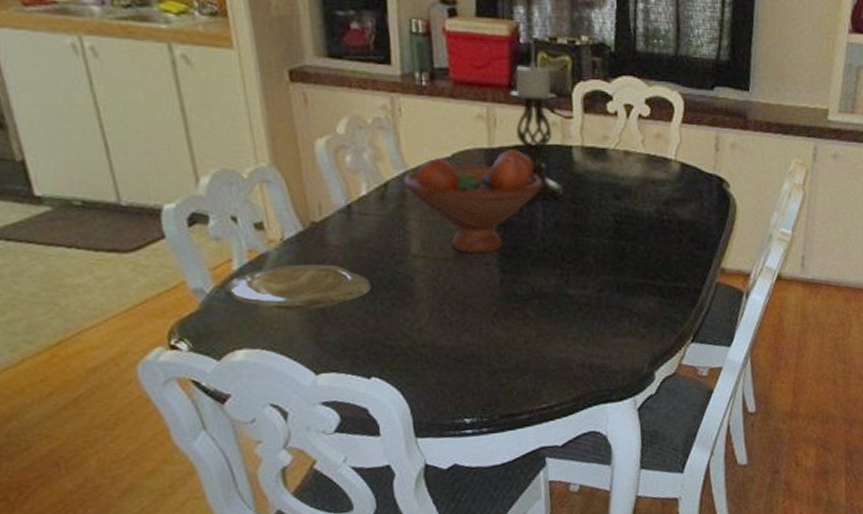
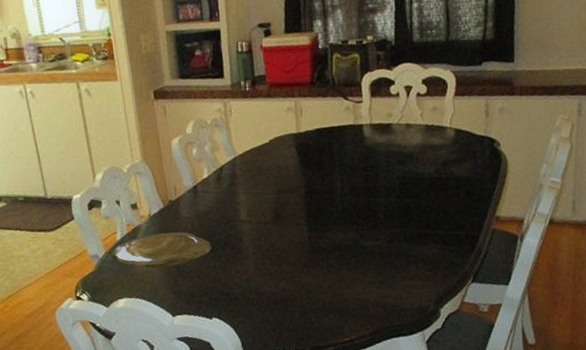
fruit bowl: present [403,149,543,254] -> none [233,132,340,217]
candle holder: present [509,61,562,201] -> none [312,61,356,171]

